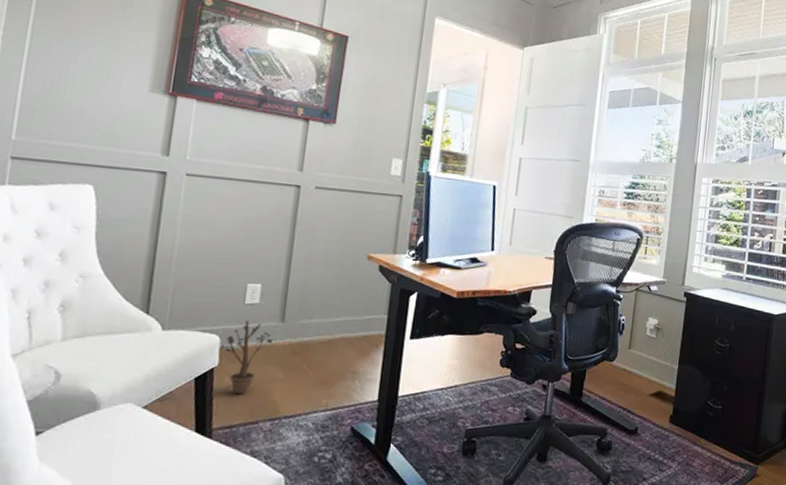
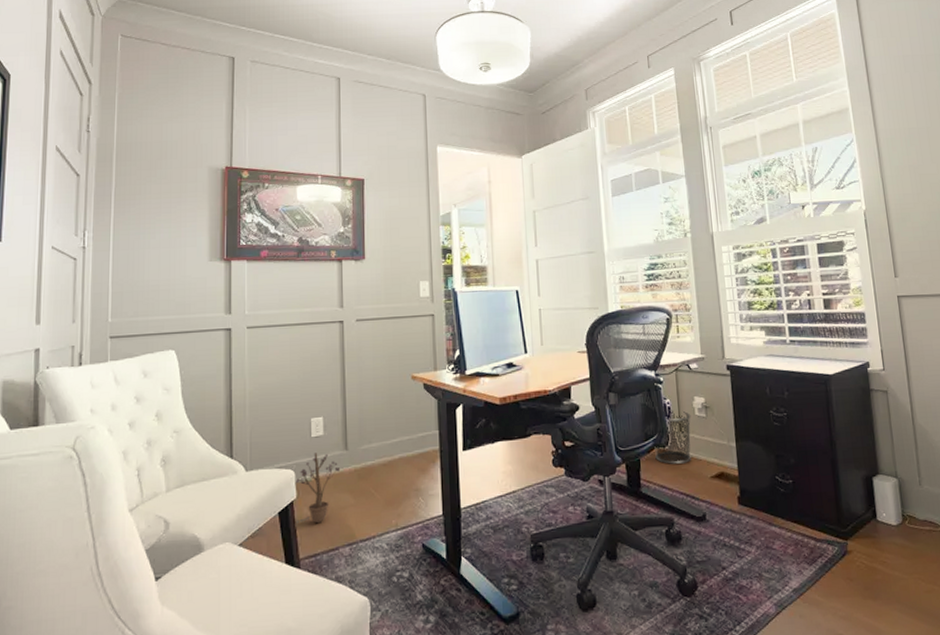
waste bin: none [601,327,643,379] -> present [654,410,691,464]

